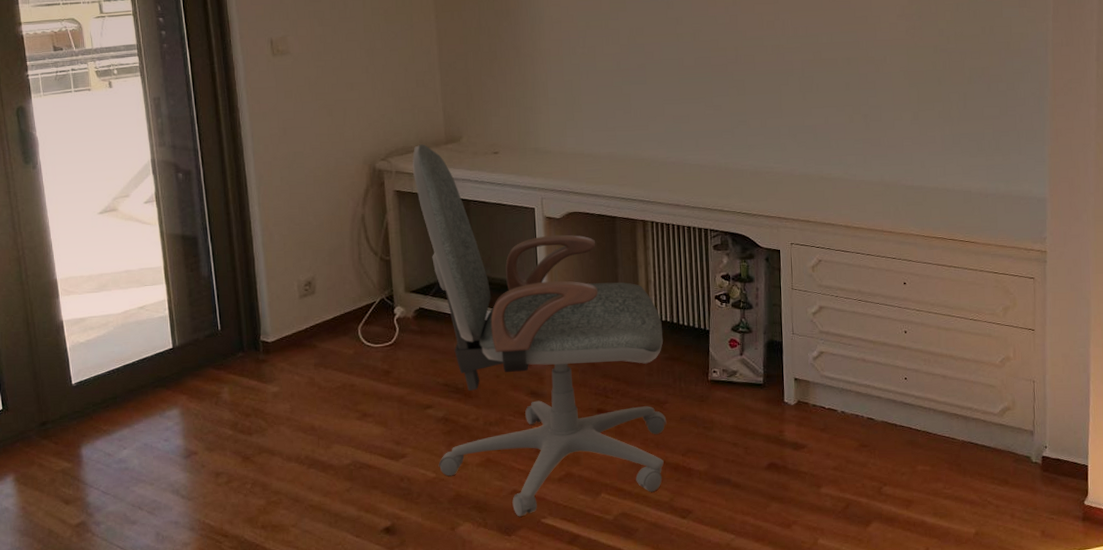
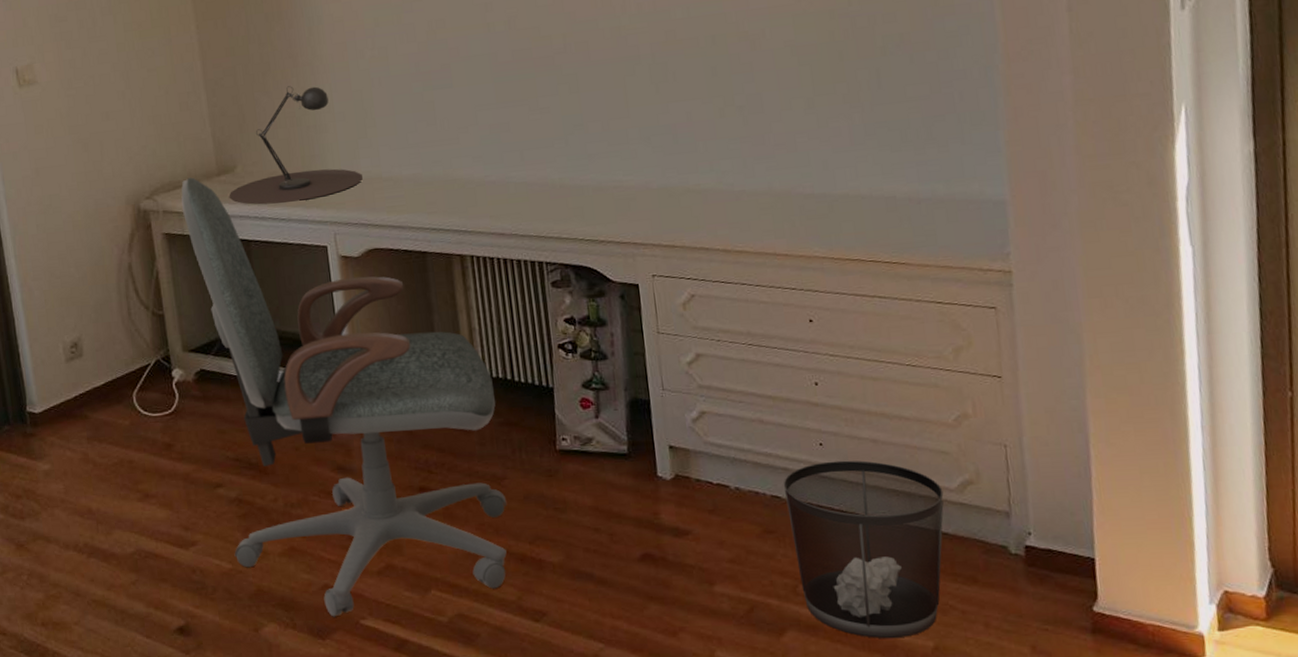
desk lamp: none [454,73,568,171] -> present [229,86,363,205]
waste bin: none [876,391,989,528] -> present [783,460,944,639]

